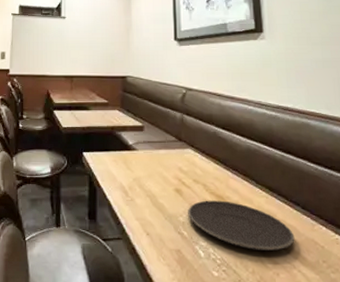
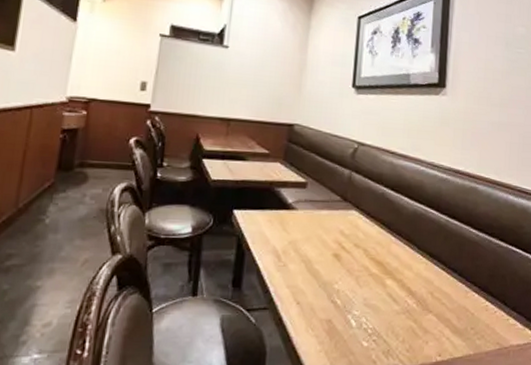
plate: present [188,200,295,251] -> none [344,266,448,318]

